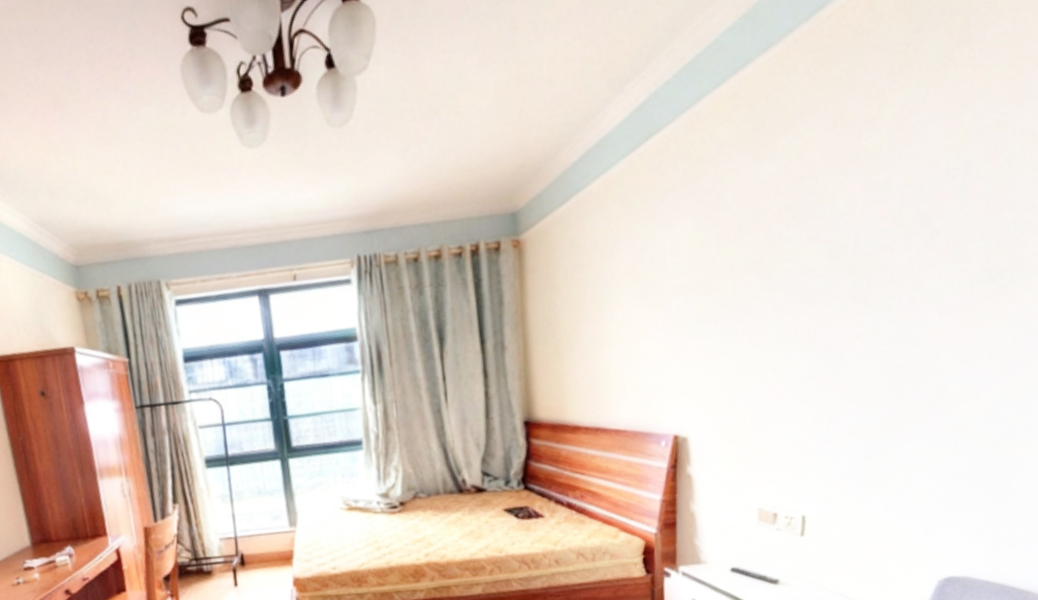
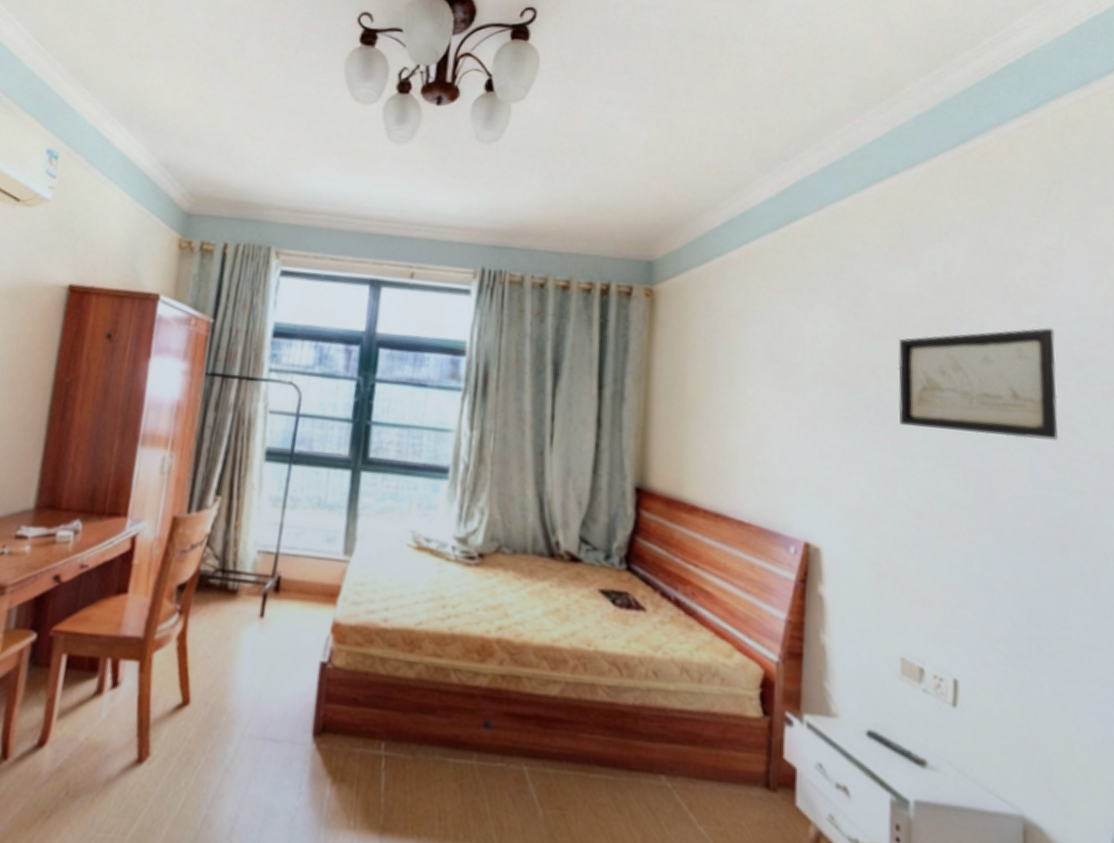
wall art: none [754,191,905,316] -> present [898,328,1058,440]

